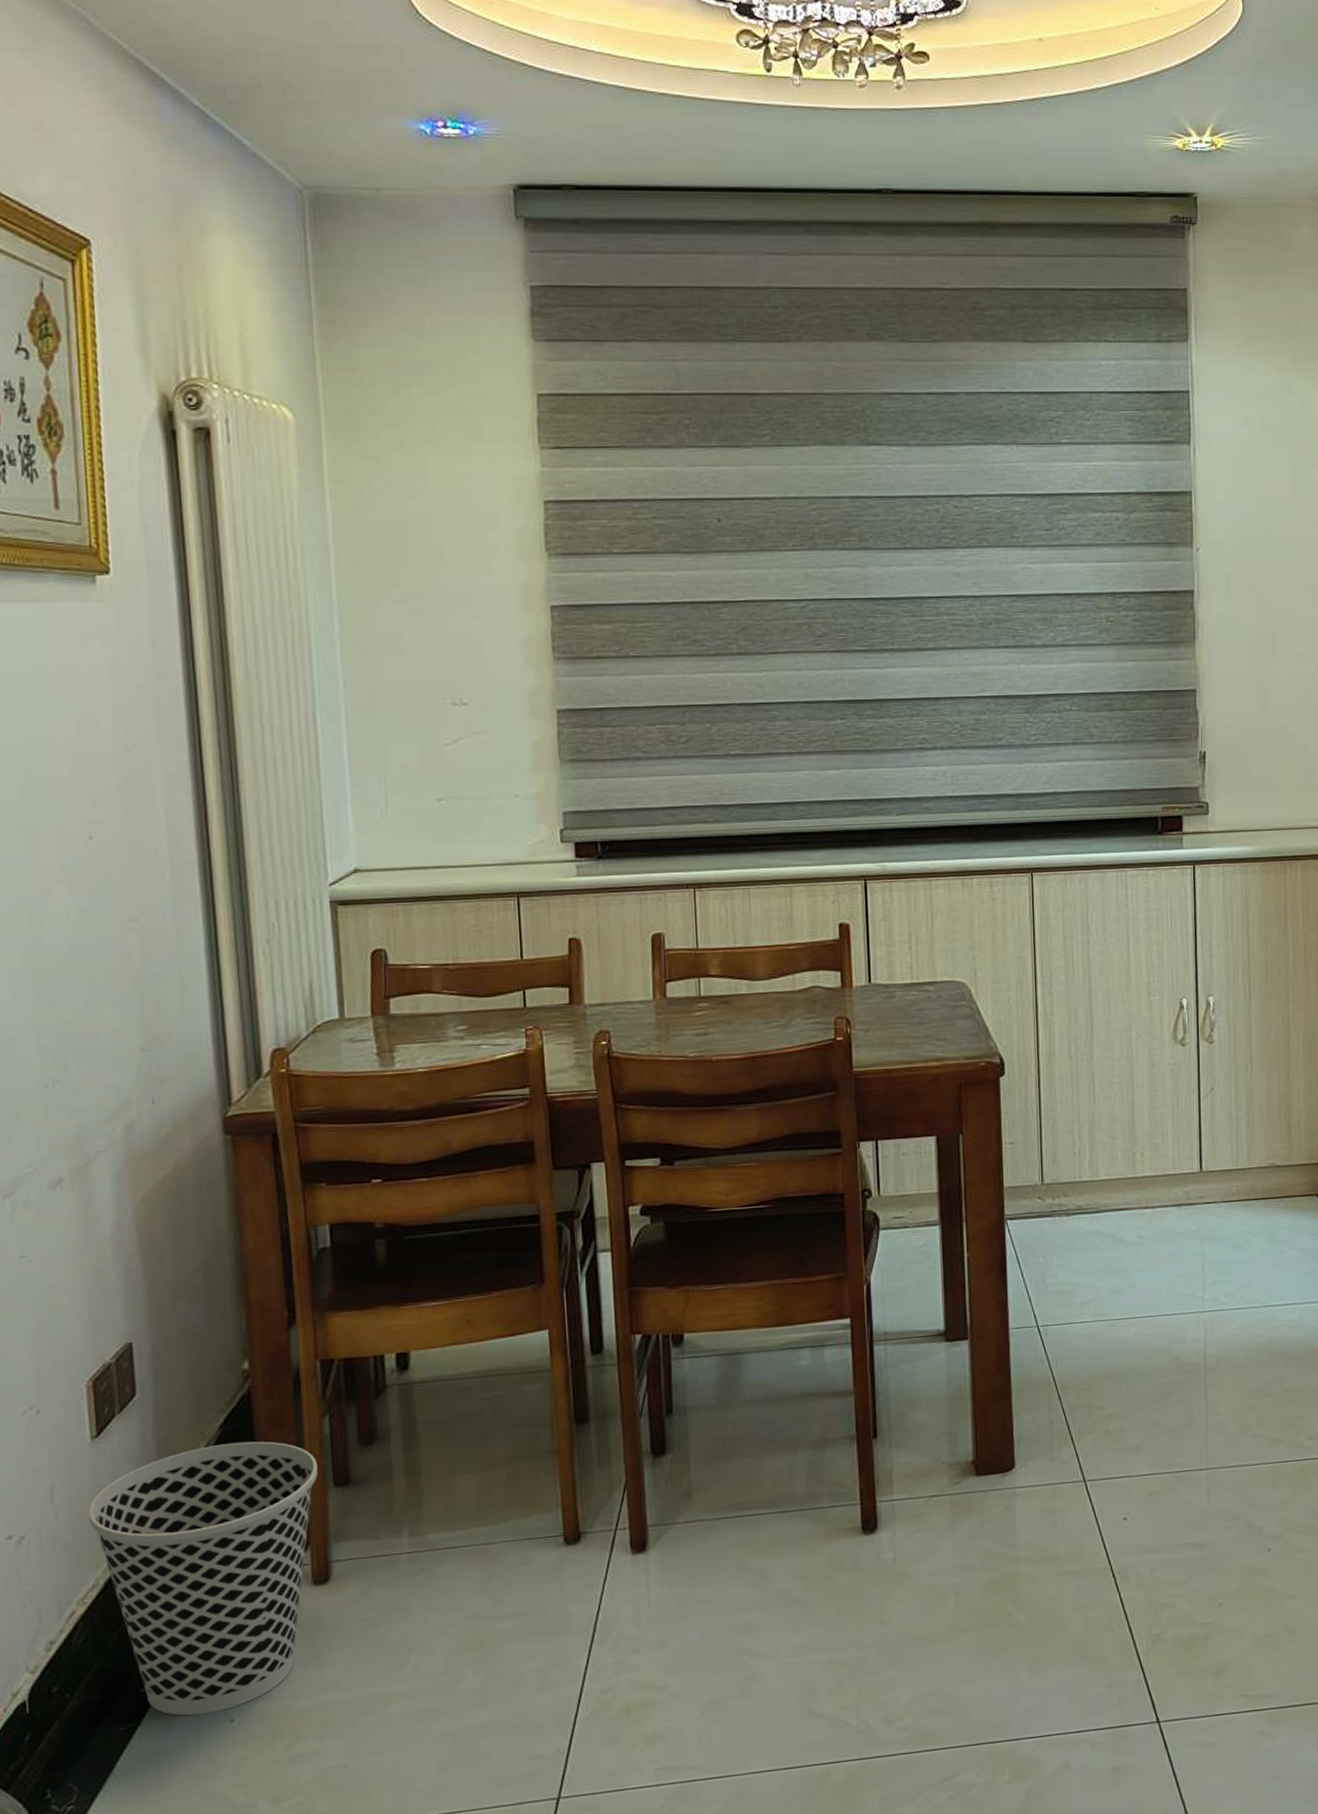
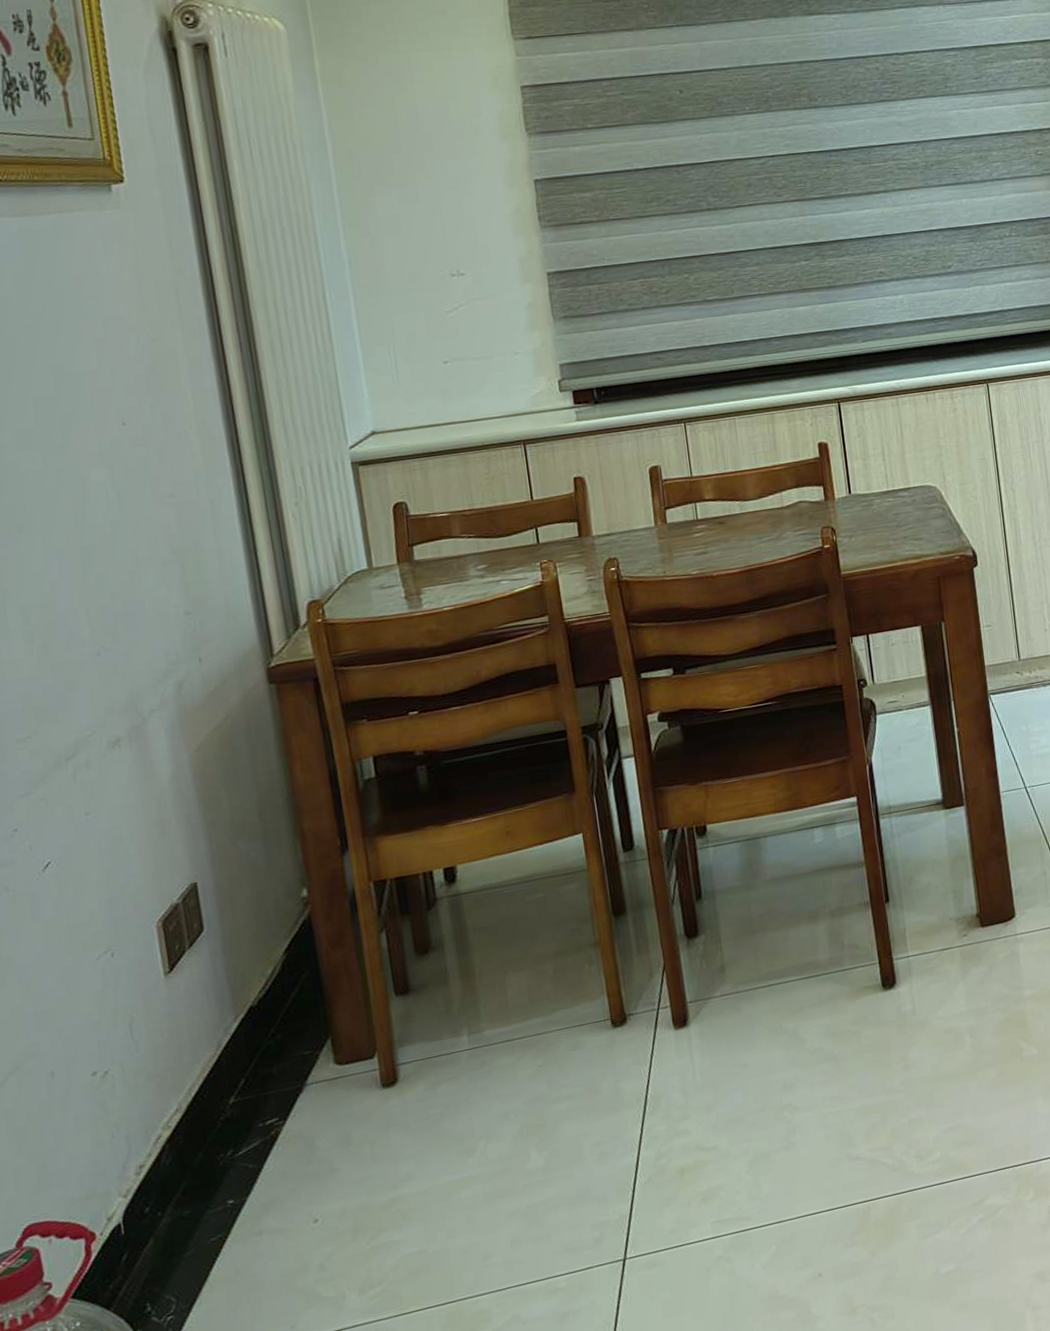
wastebasket: present [87,1441,318,1716] -> none [166,960,379,1222]

